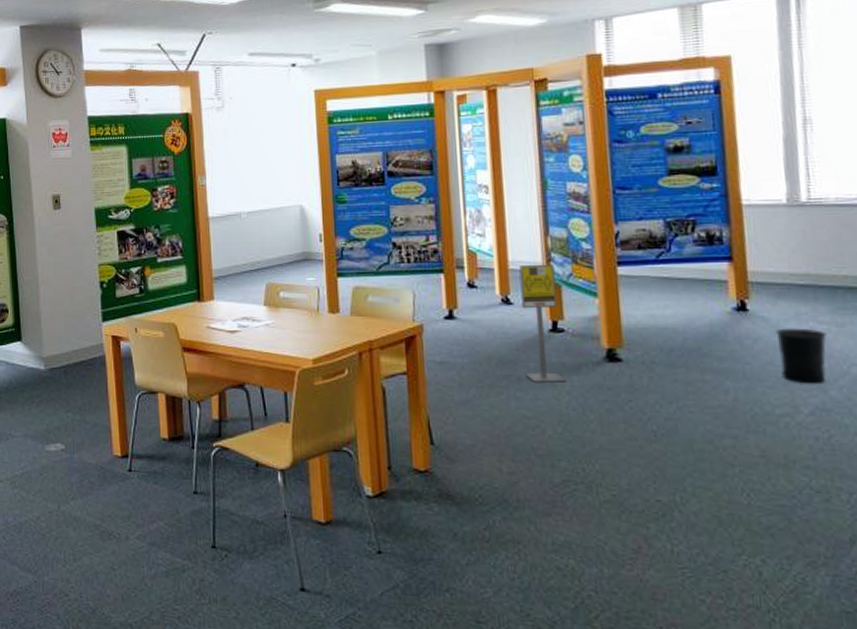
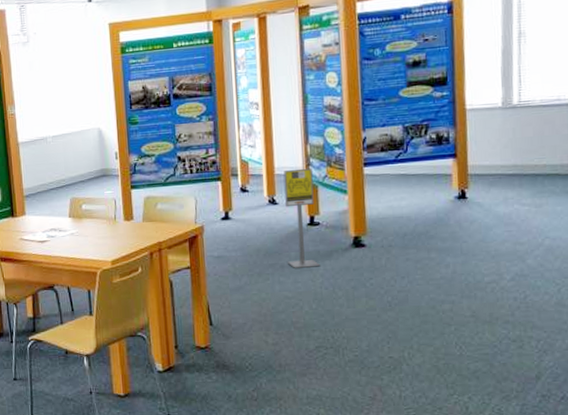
waste bin: present [775,328,827,383] -> none [488,210,528,255]

